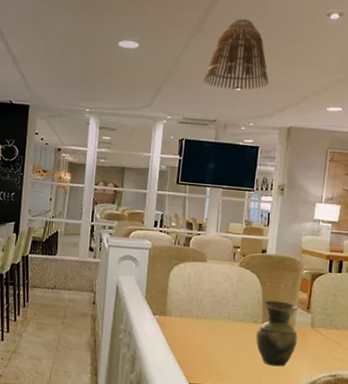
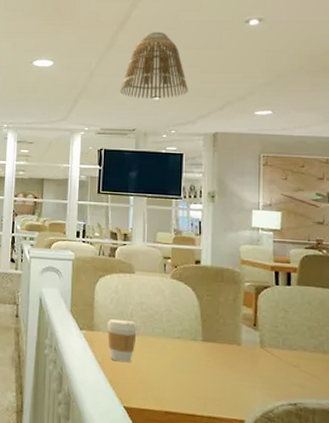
coffee cup: none [178,304,206,344] -> present [106,318,137,363]
vase: present [256,300,298,367] -> none [197,315,245,392]

